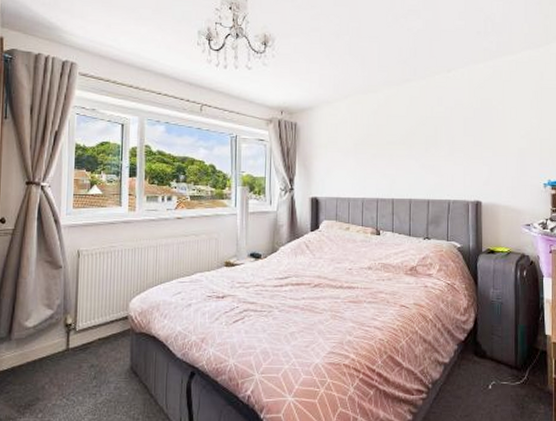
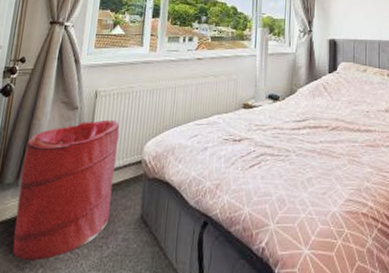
laundry hamper: none [12,278,104,406] -> present [12,119,120,261]

